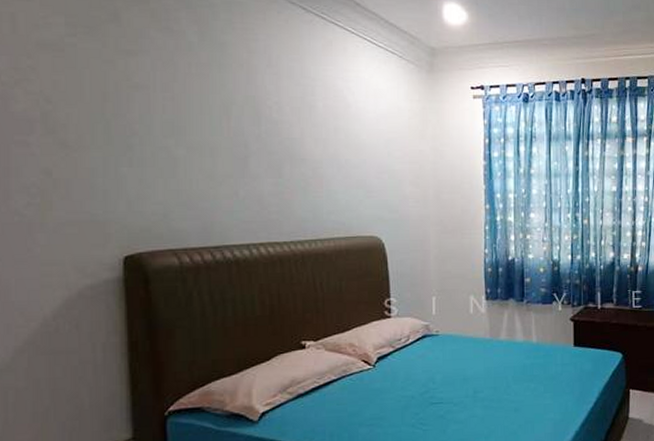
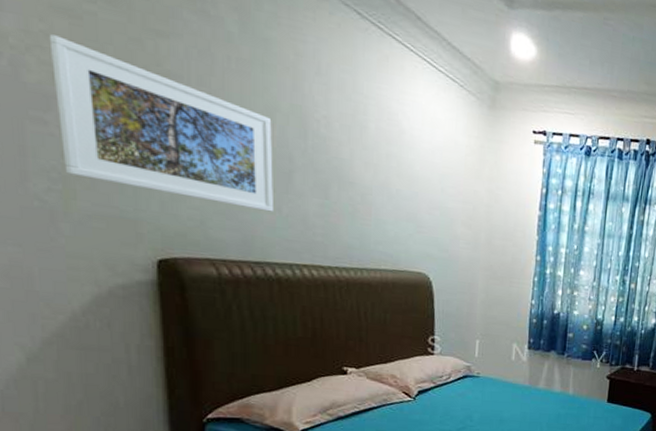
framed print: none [35,68,232,197] -> present [49,34,275,212]

